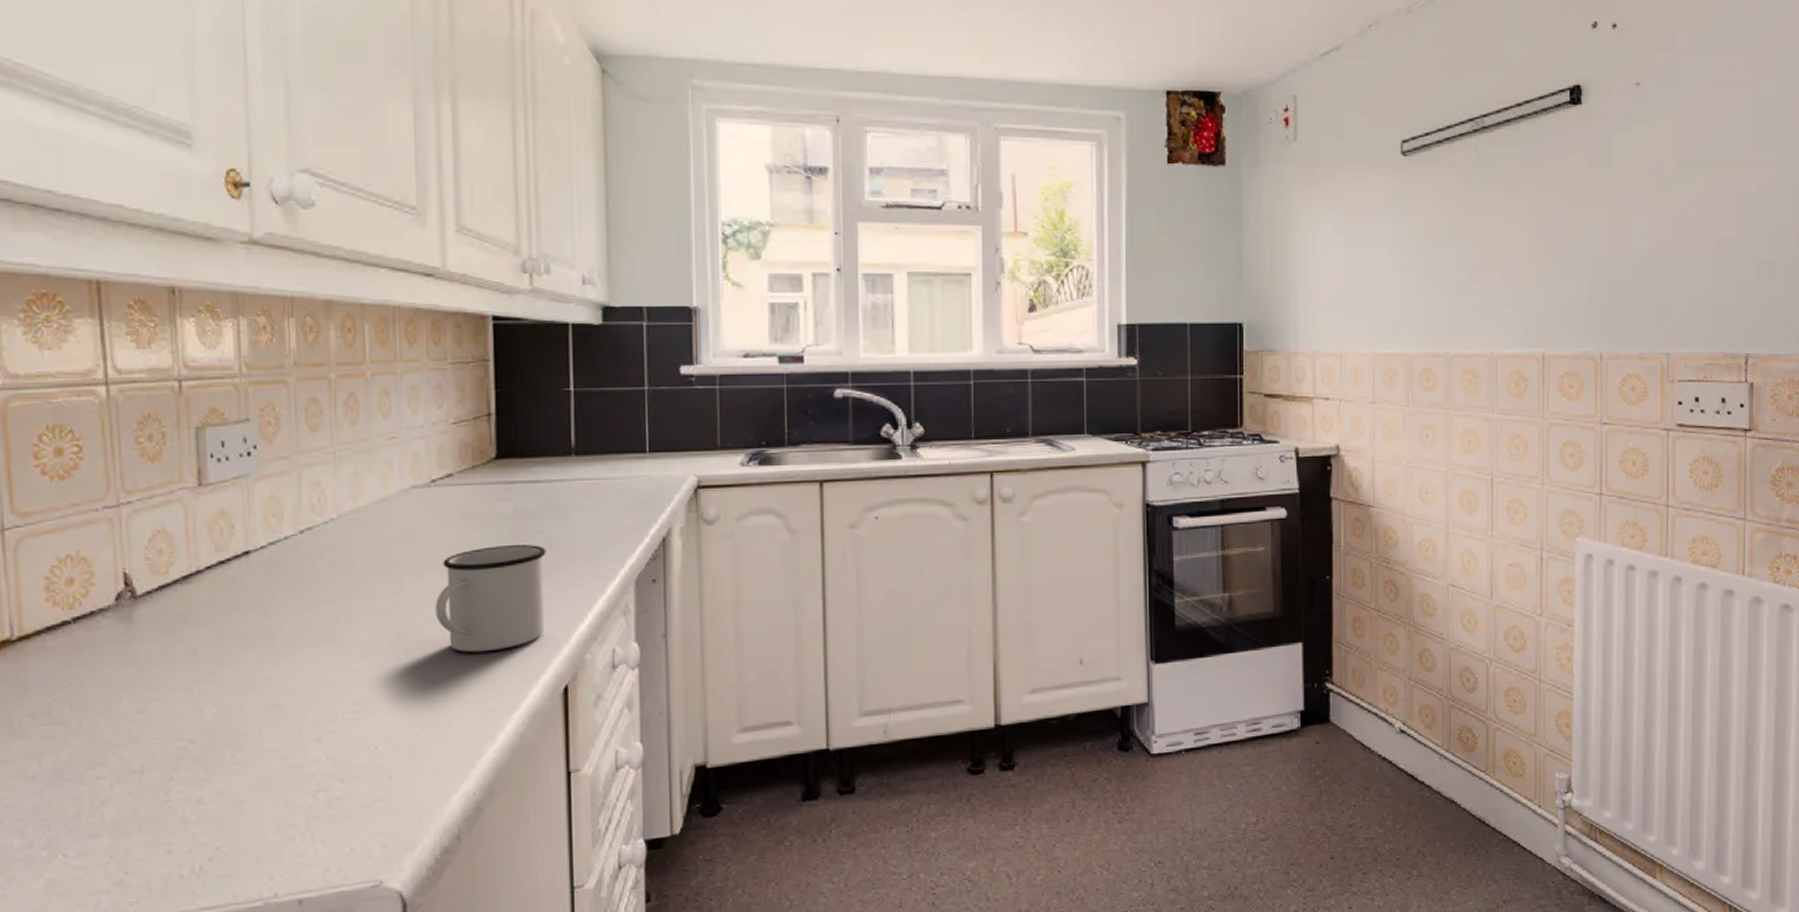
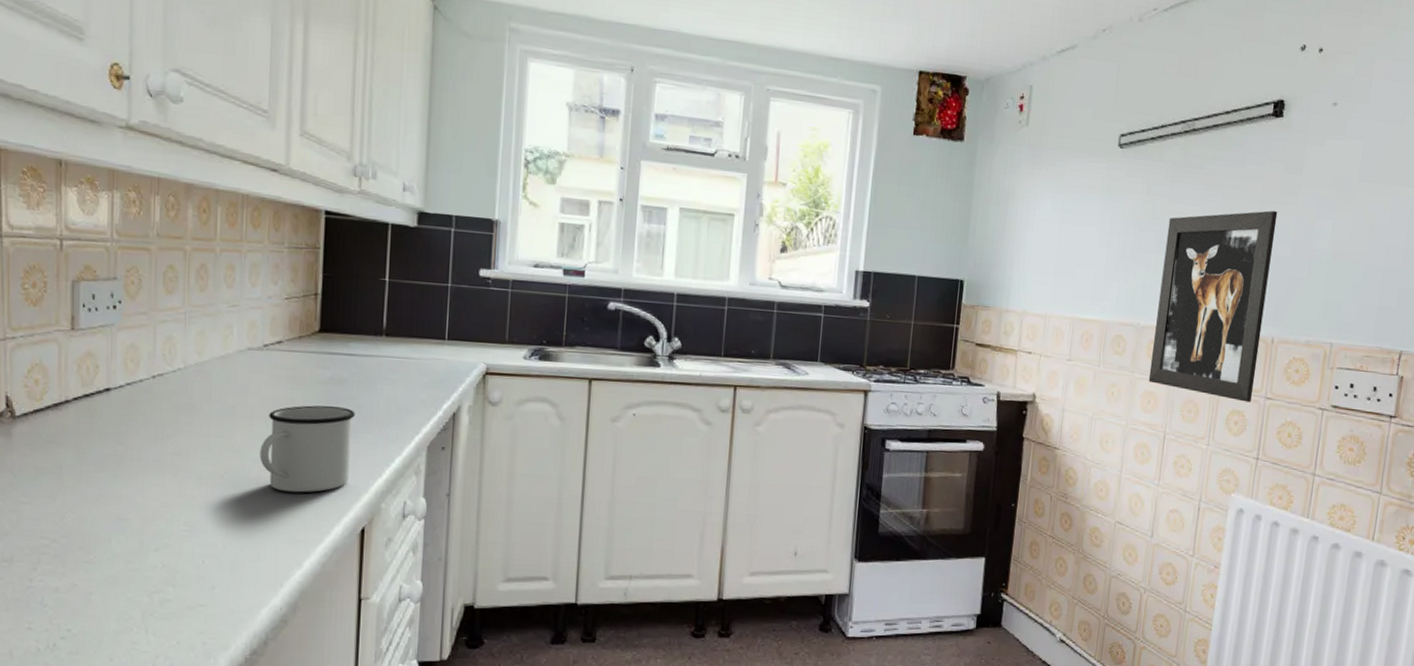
wall art: none [1466,210,1589,431] -> present [1148,210,1278,402]

